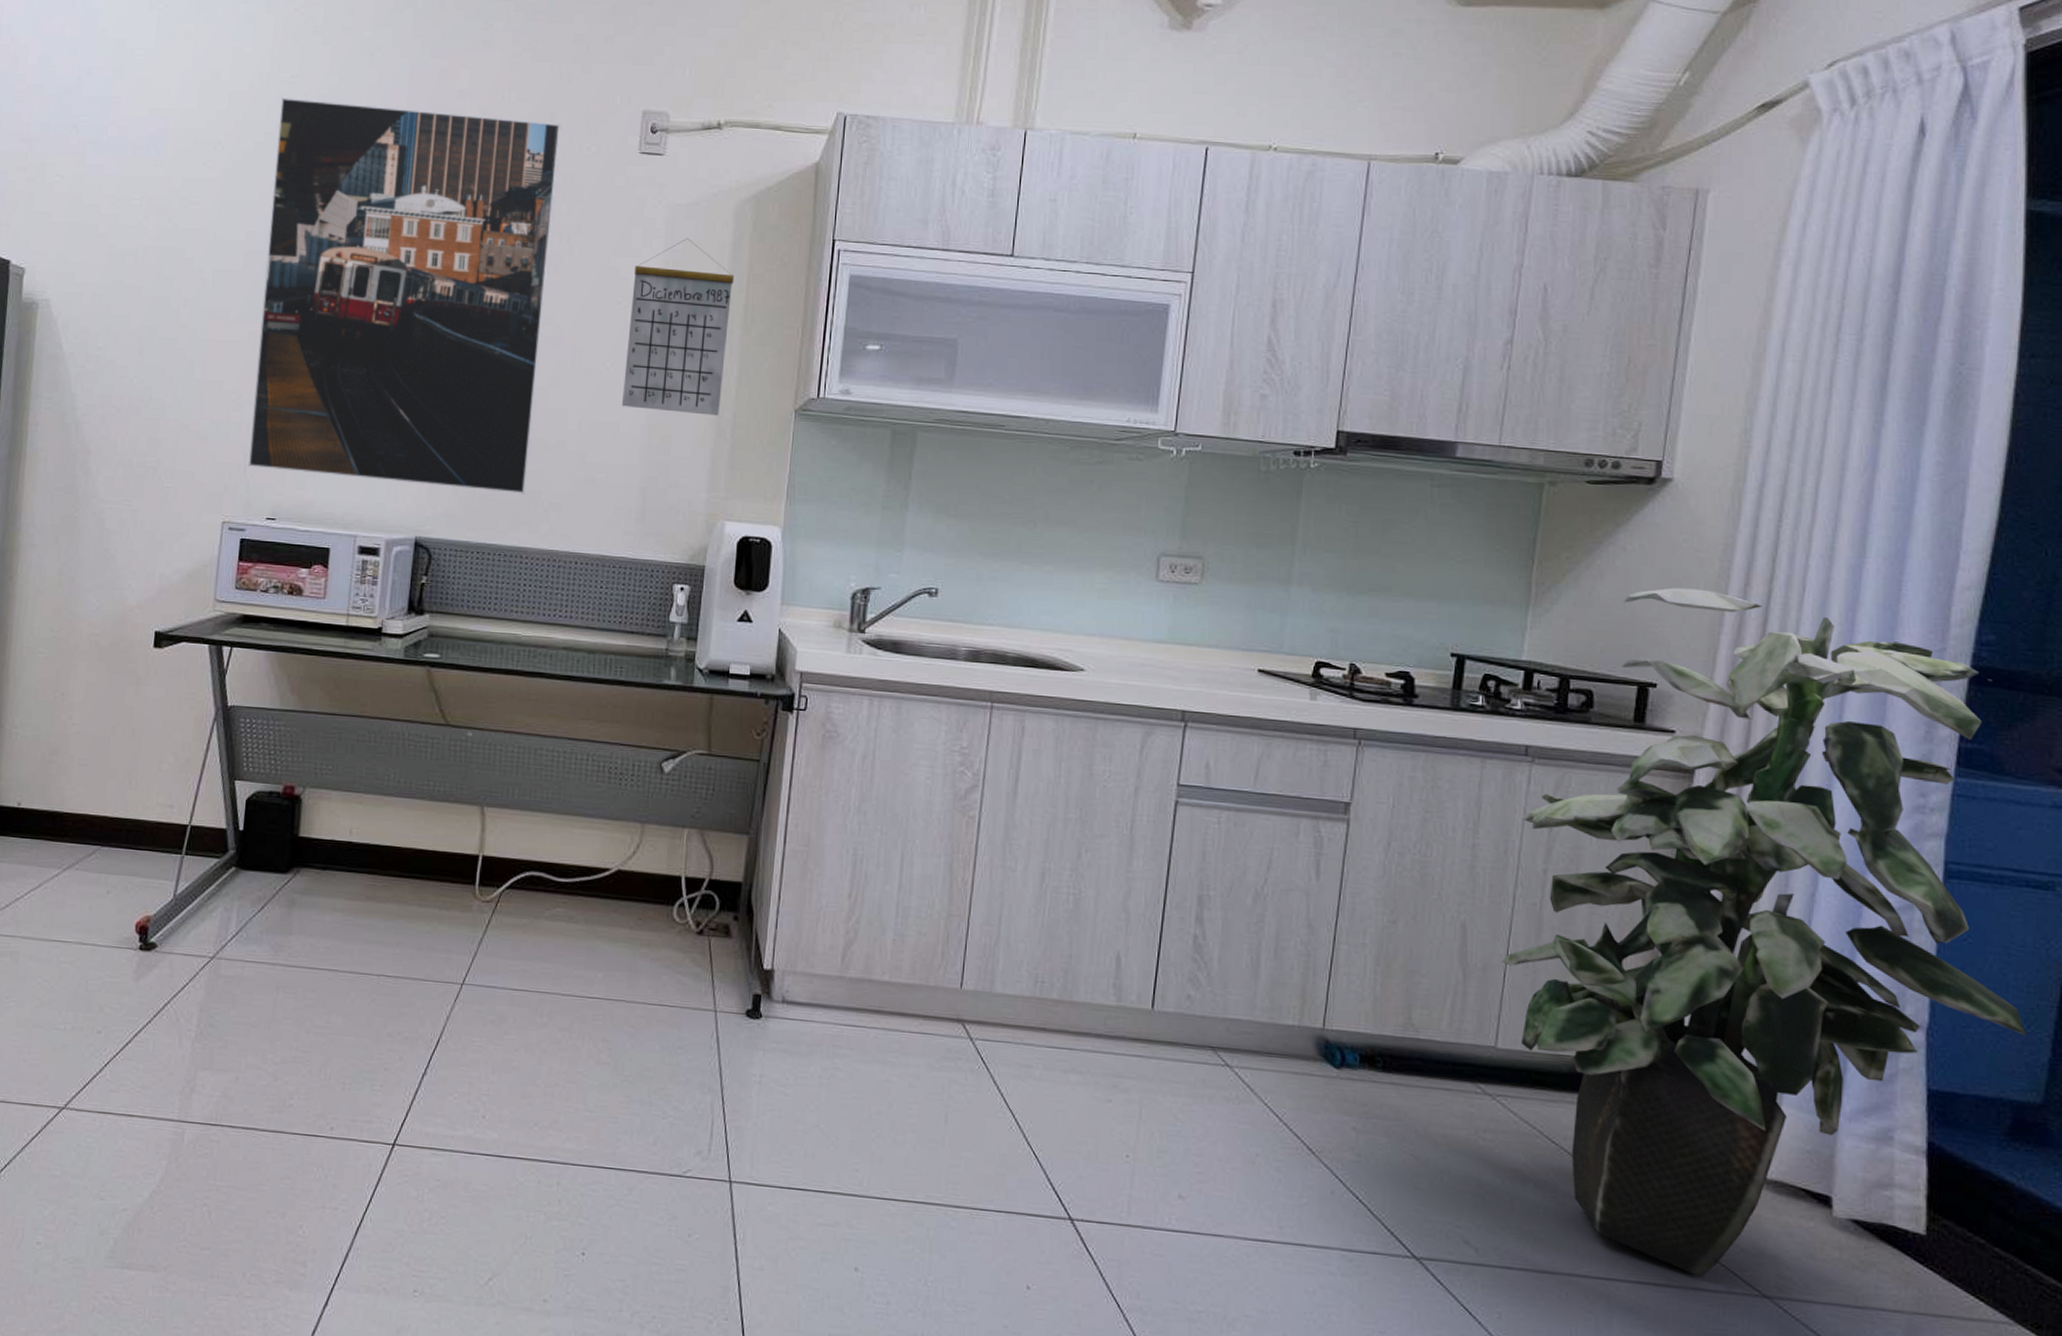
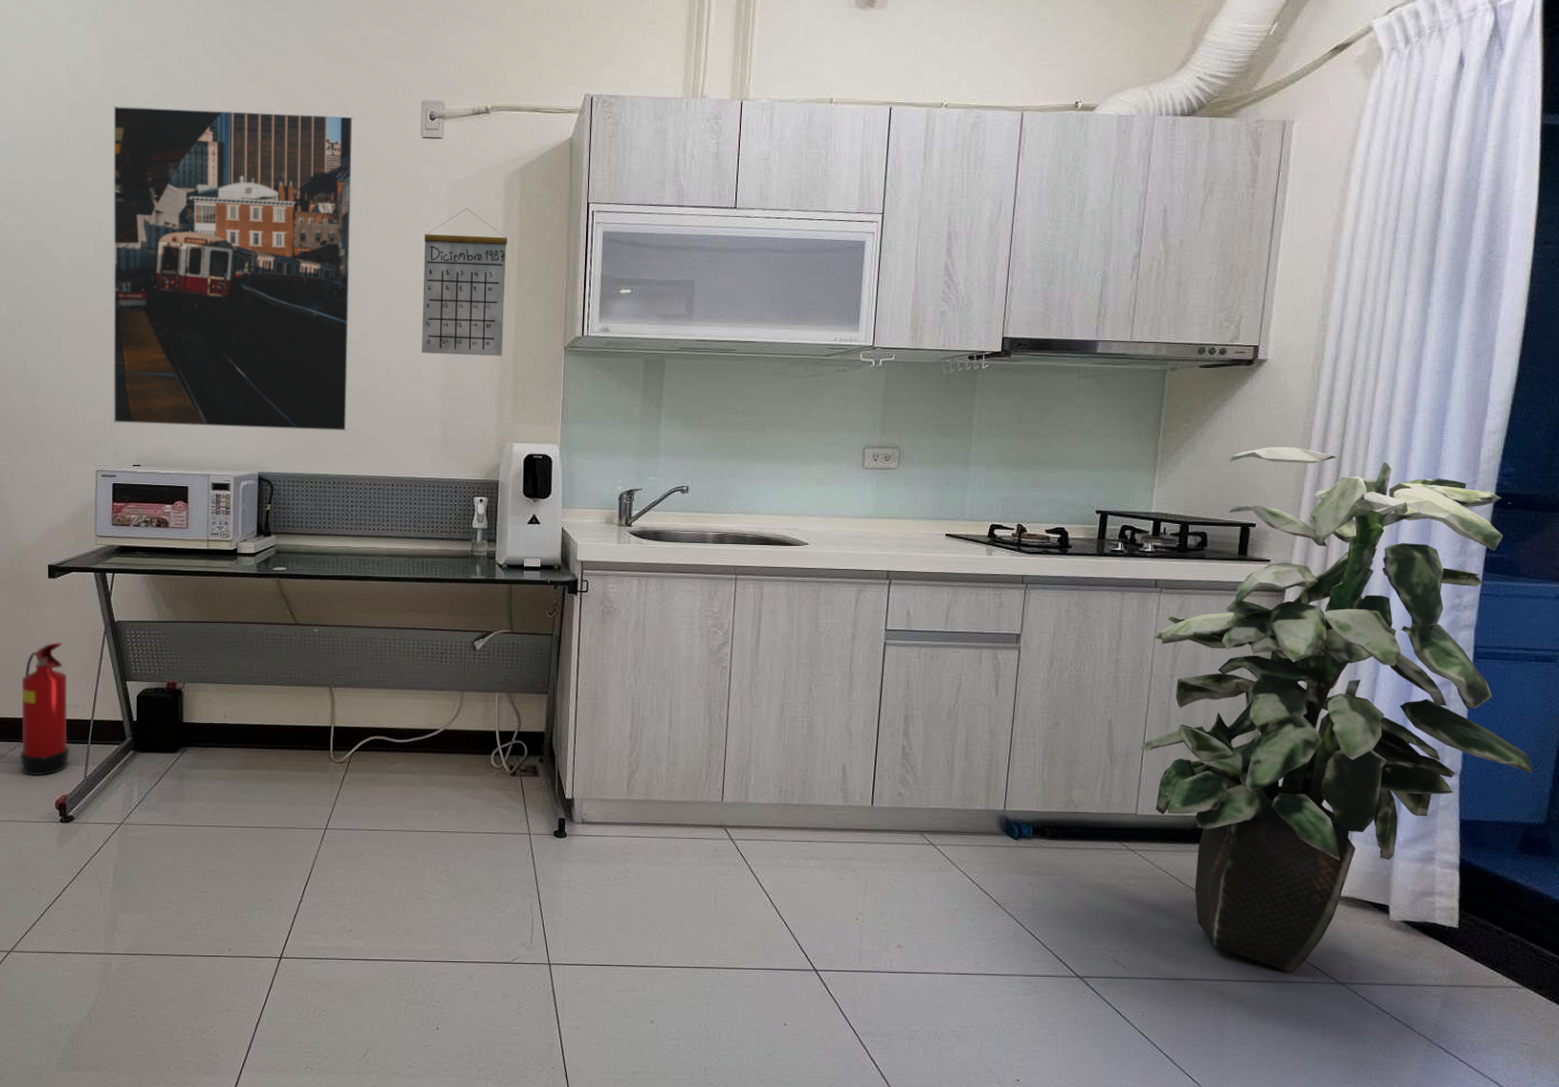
fire extinguisher: none [98,726,164,891] -> present [19,642,70,776]

